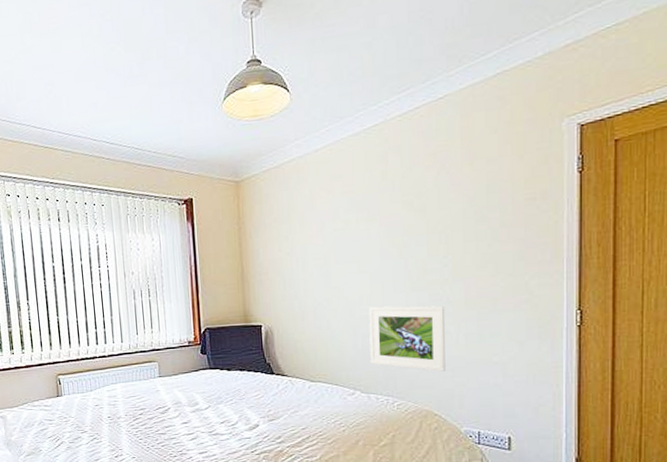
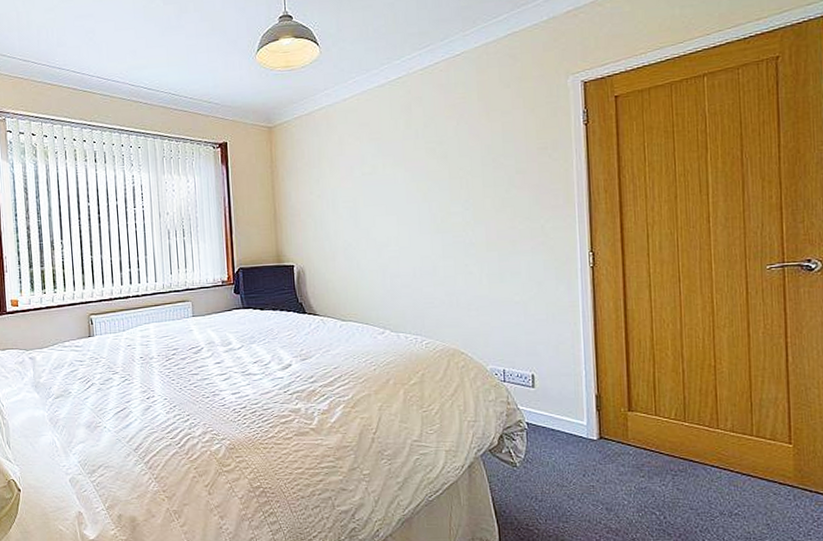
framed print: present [368,305,446,372] -> none [396,247,470,311]

